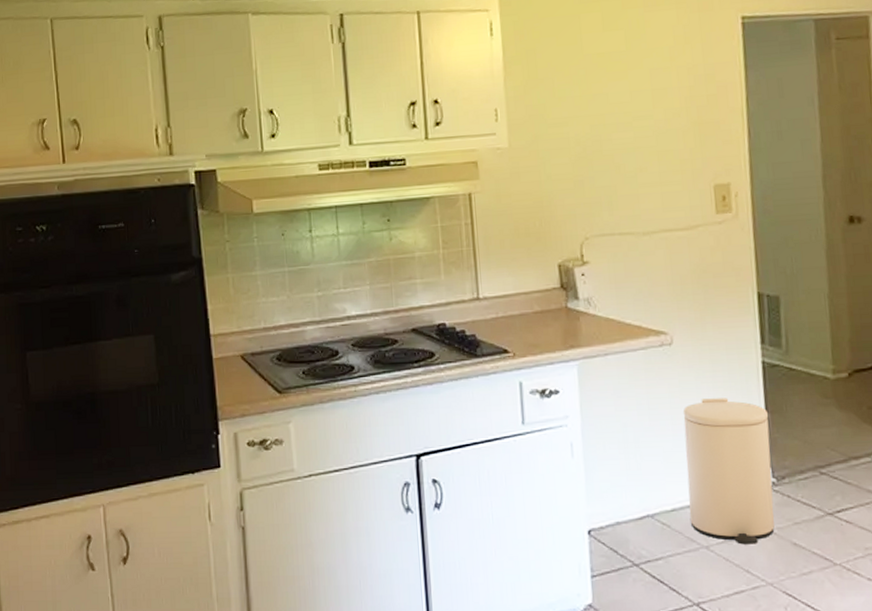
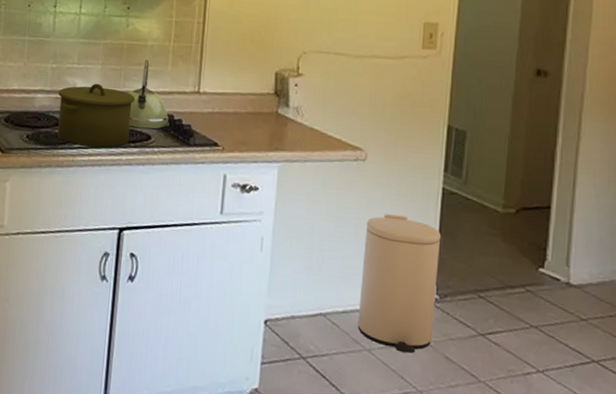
cooking pot: none [328,305,411,374] -> present [57,83,135,148]
kettle: none [403,272,452,347] -> present [128,59,169,130]

